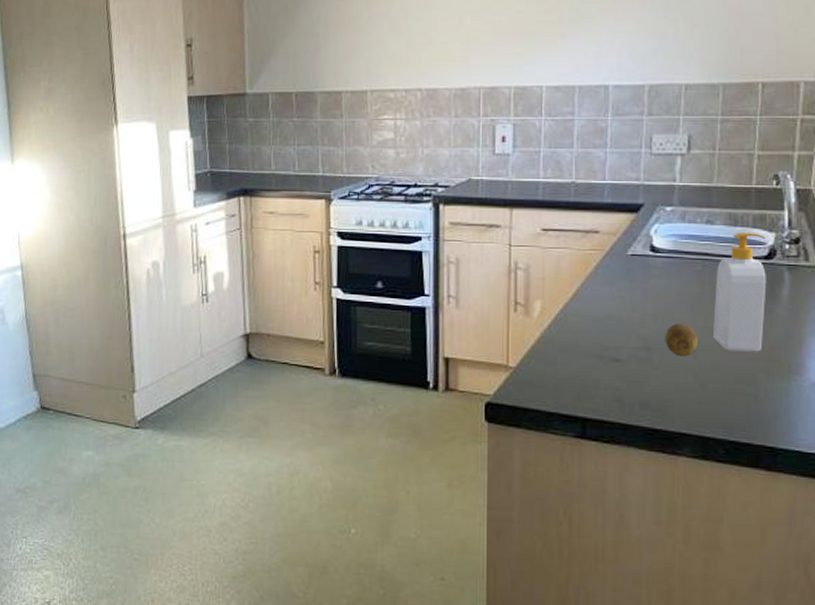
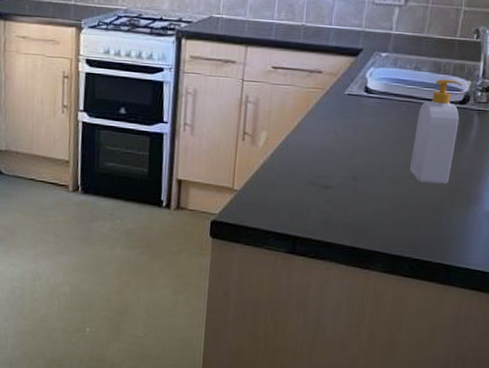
fruit: present [665,323,697,357] -> none [369,156,397,186]

